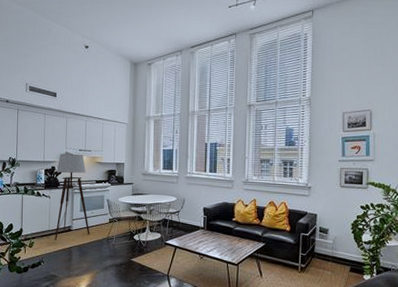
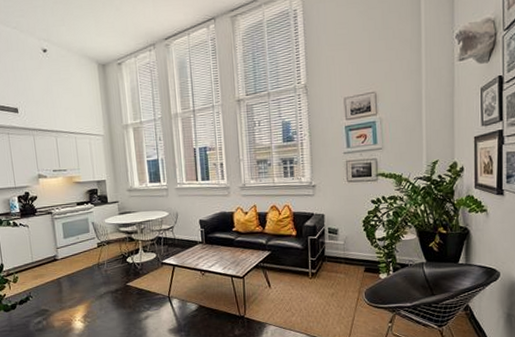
floor lamp: present [36,153,90,241] -> none [20,175,78,273]

